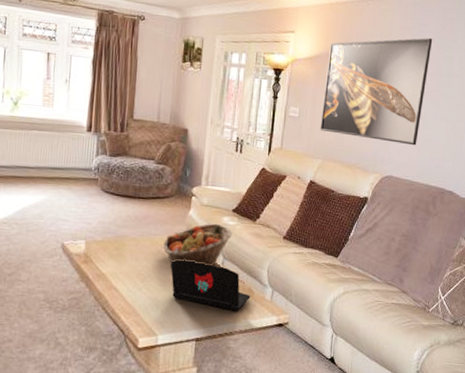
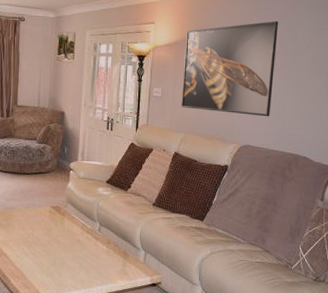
fruit basket: present [163,223,233,267] -> none [46,194,107,233]
laptop: present [170,259,251,311] -> none [53,227,126,273]

